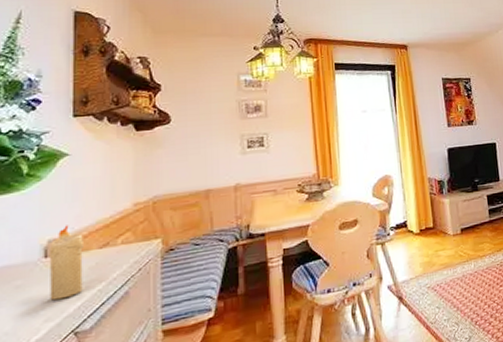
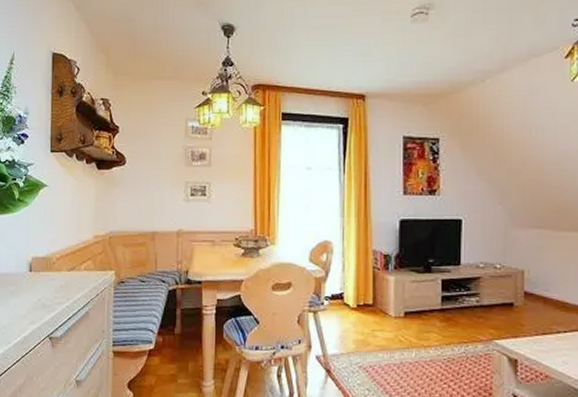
candle: present [49,225,85,301] -> none [32,247,58,308]

